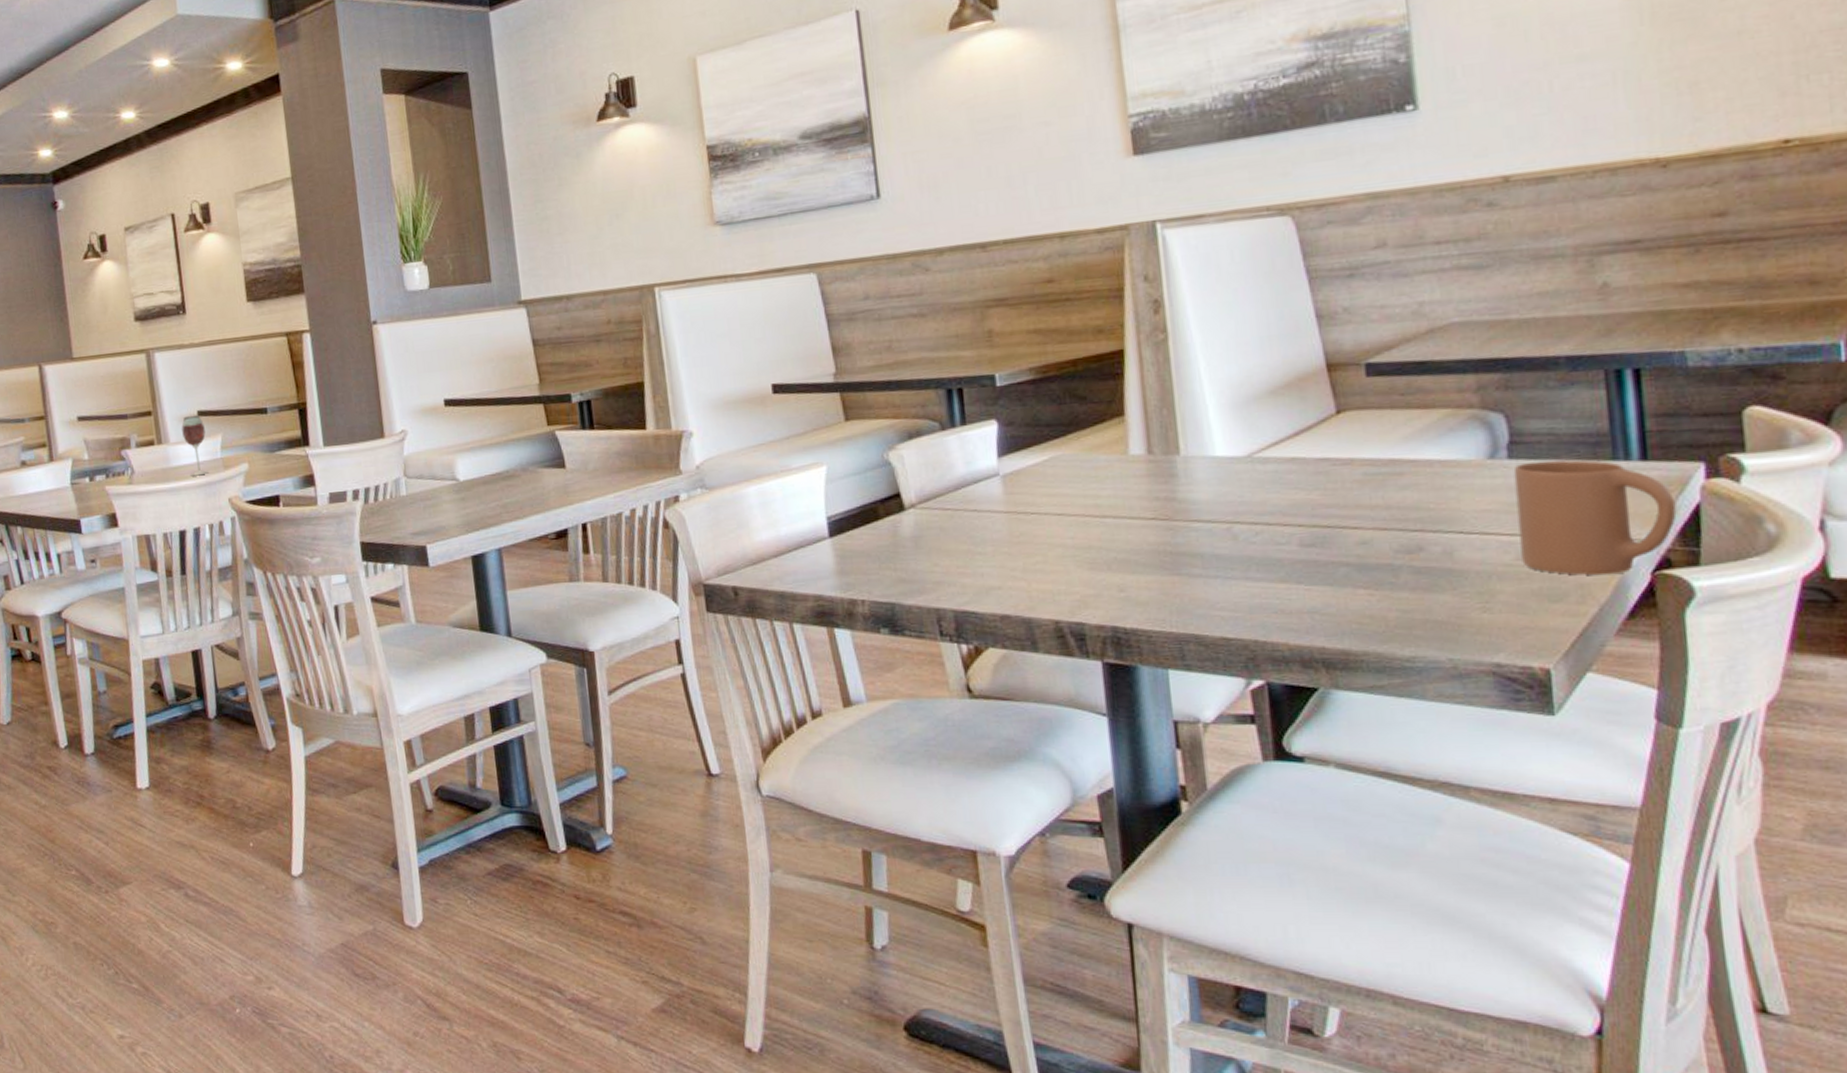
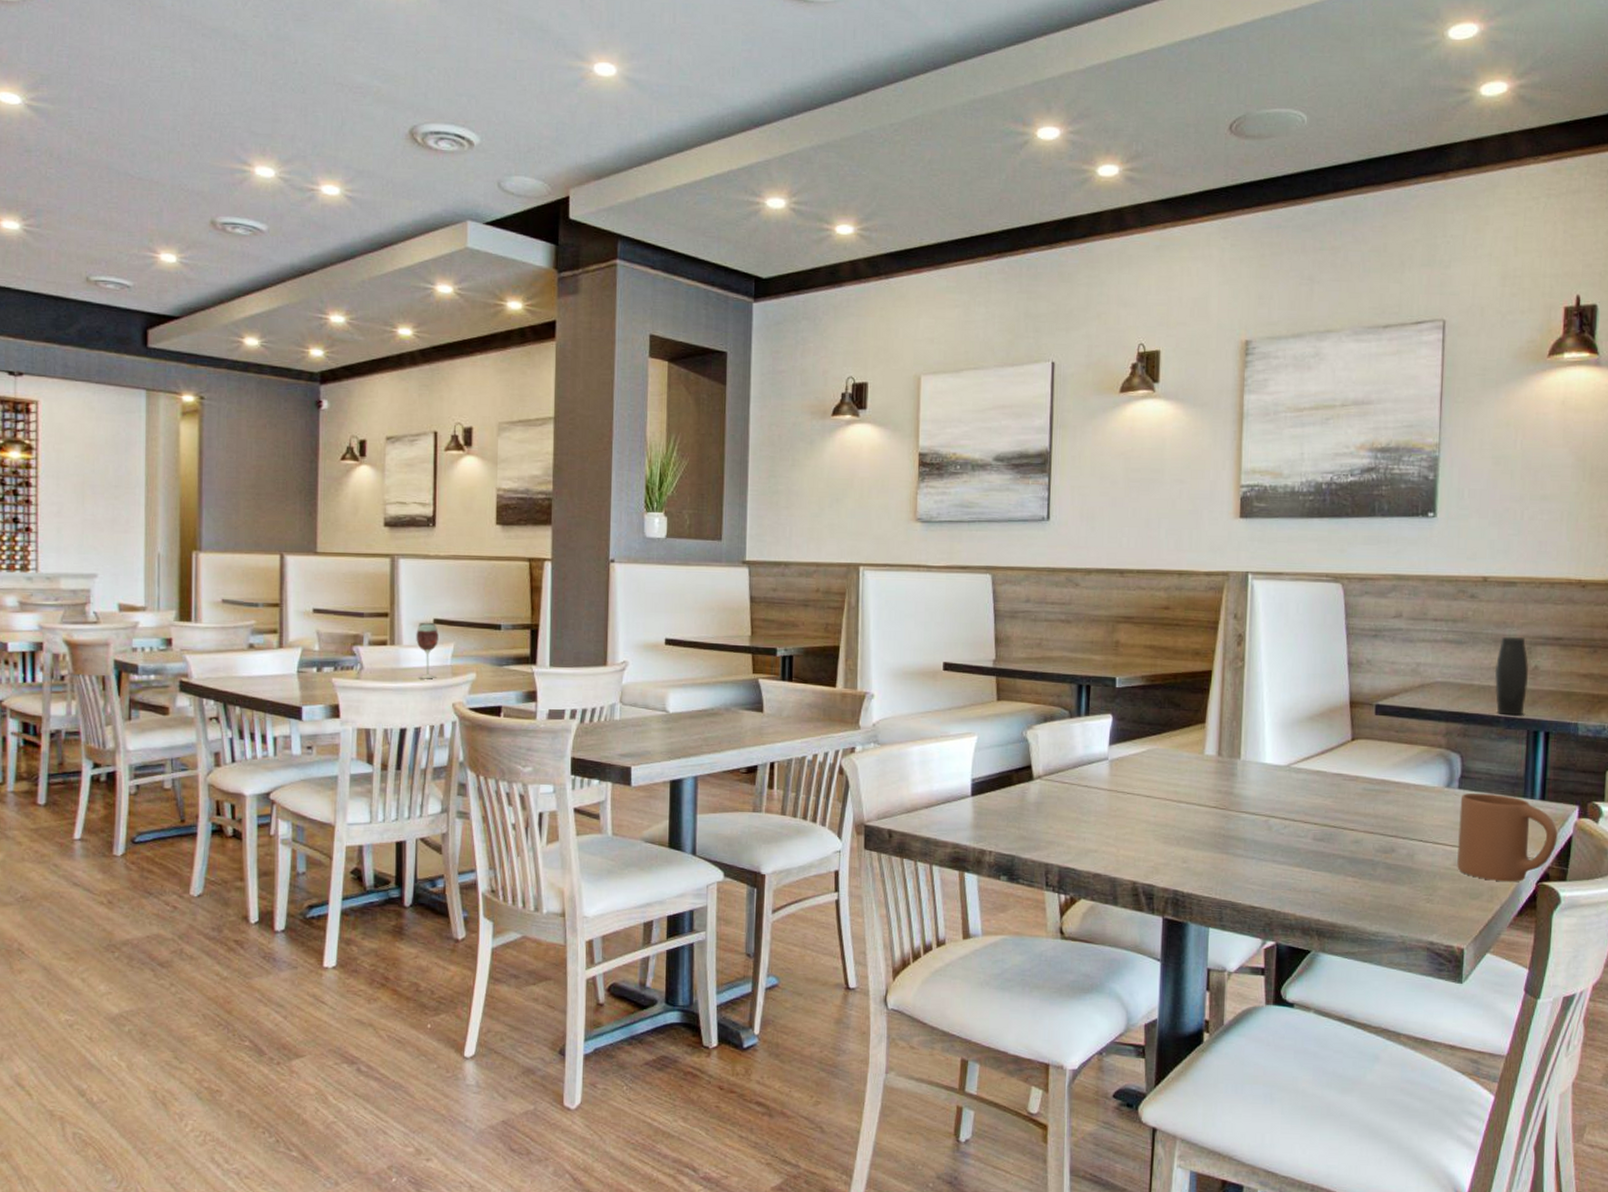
vase: none [1540,246,1596,354] -> present [1494,637,1528,716]

